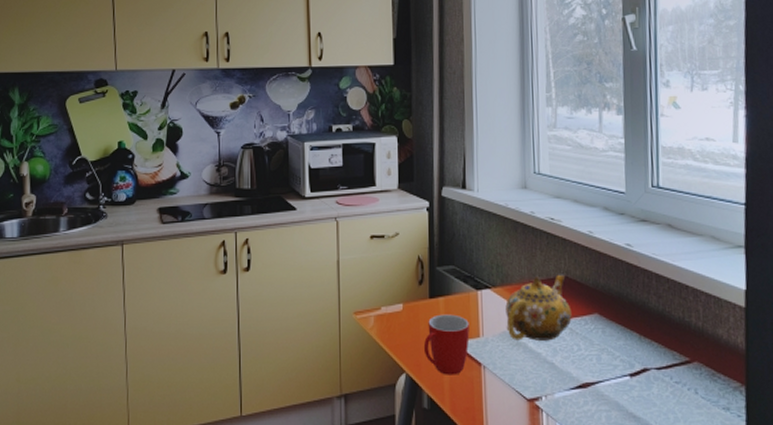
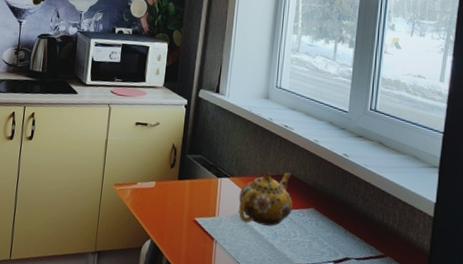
mug: present [423,314,470,375] -> none [168,194,208,246]

